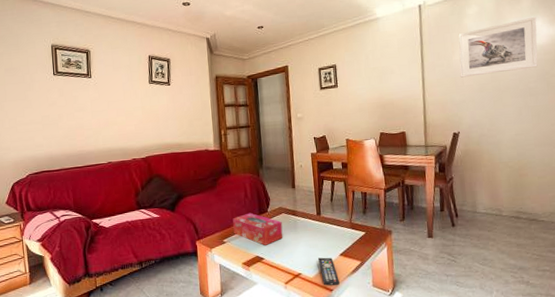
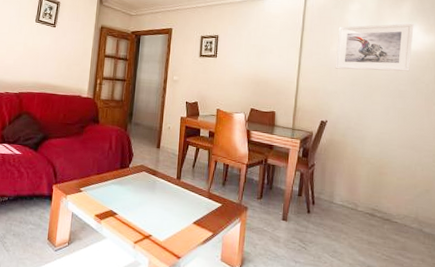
tissue box: present [233,212,283,245] -> none [92,165,141,201]
remote control: present [317,257,340,286] -> none [170,222,189,254]

